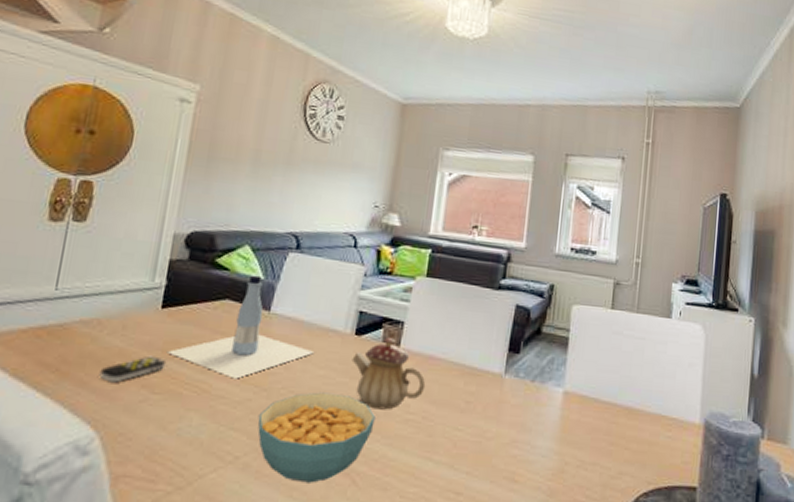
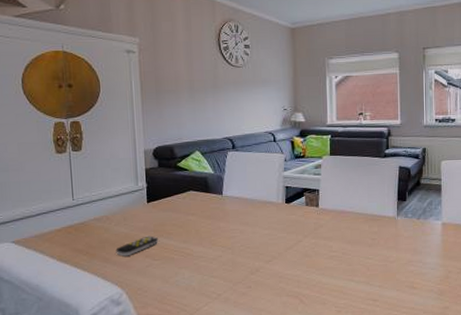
bottle: present [166,275,315,379] -> none [157,171,259,244]
cereal bowl: present [257,392,375,483] -> none [228,245,309,306]
teapot: present [352,336,426,410] -> none [286,201,341,252]

